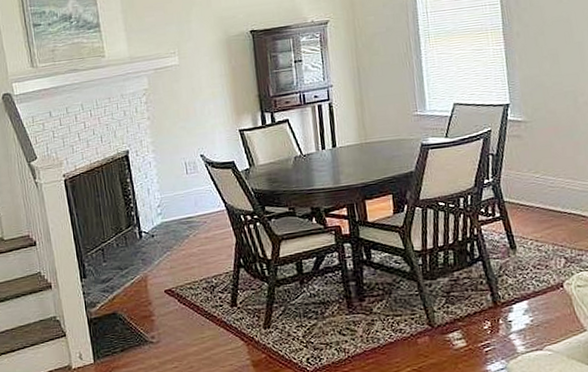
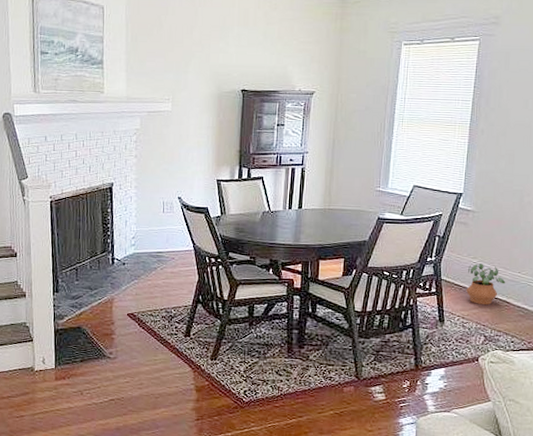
potted plant: none [532,177,577,223] -> present [466,263,506,305]

